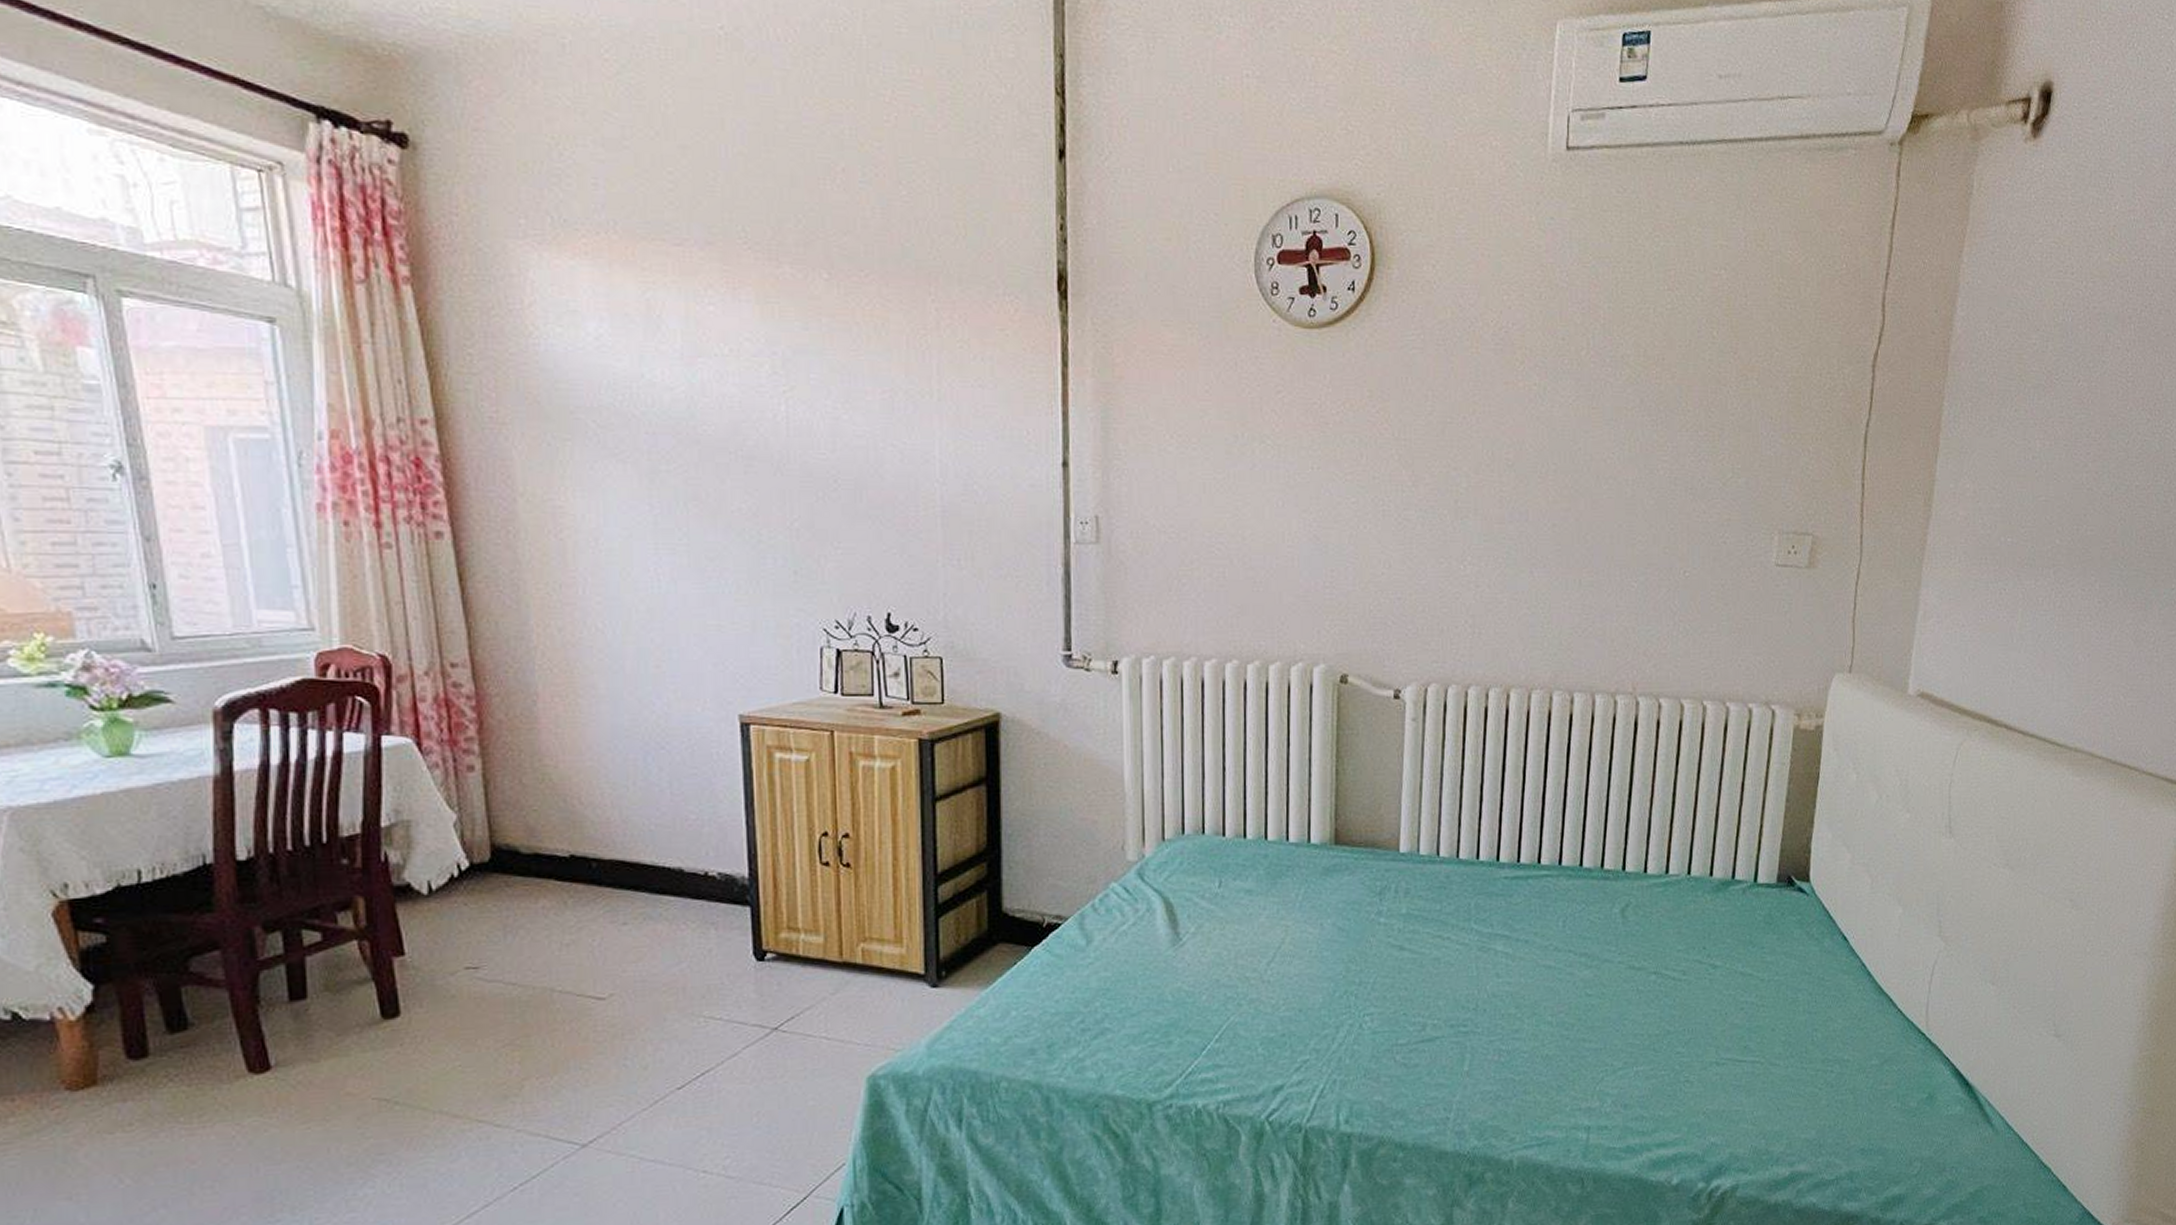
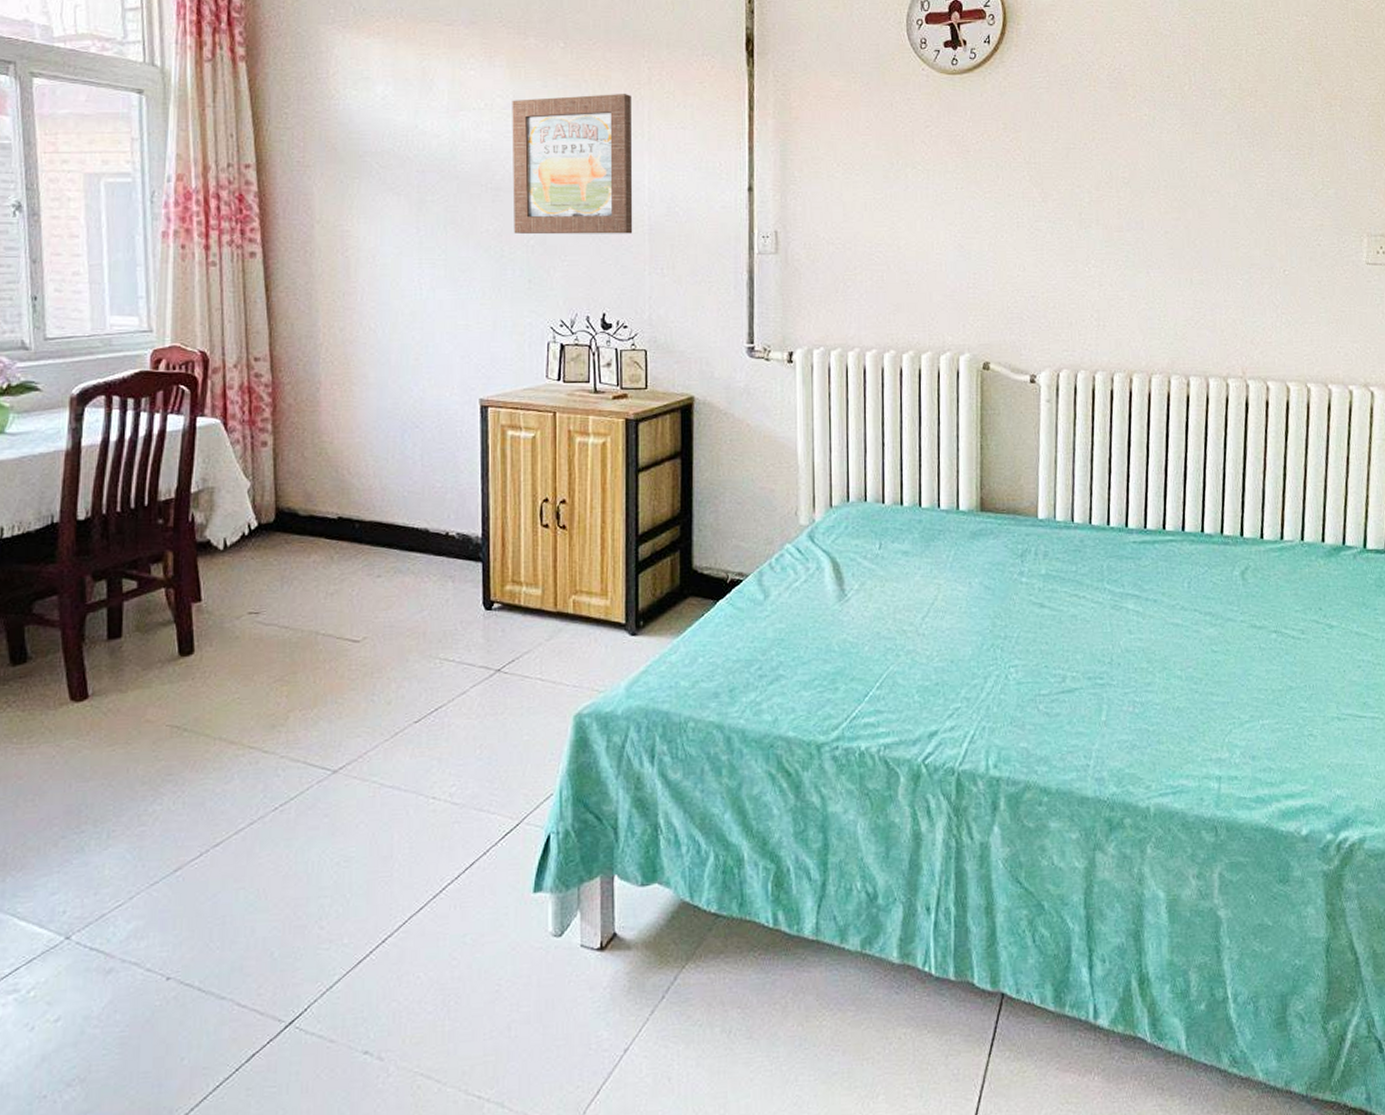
wall art: none [764,340,922,516] -> present [512,94,633,235]

